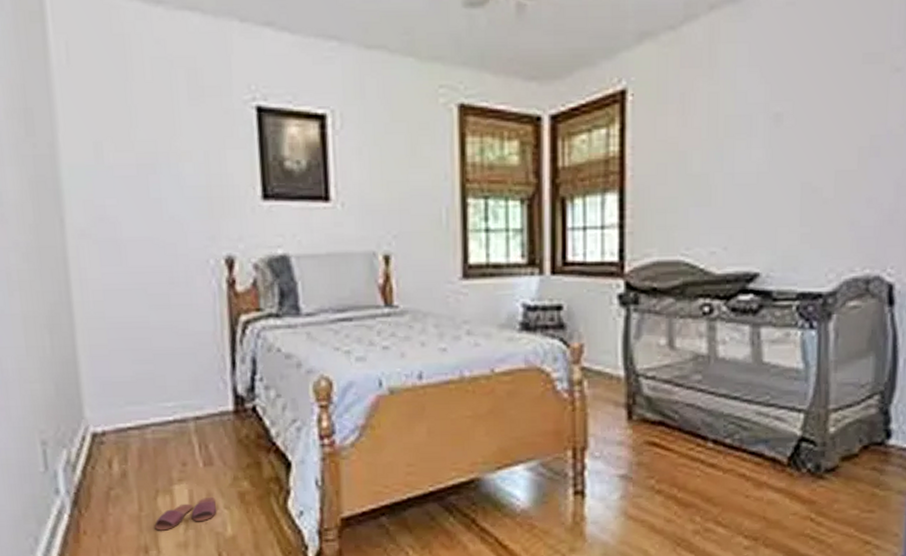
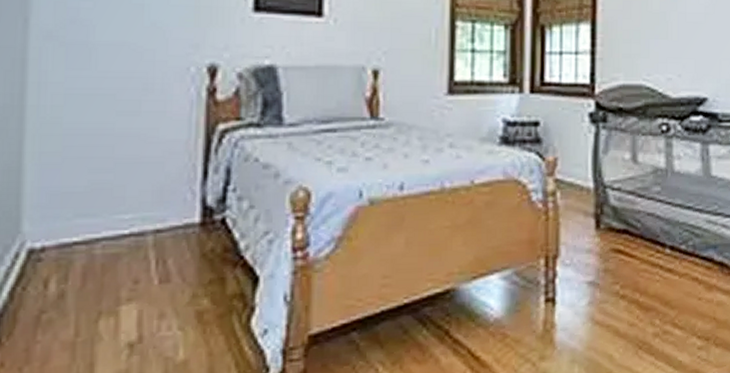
slippers: present [155,496,217,531] -> none [92,317,169,359]

